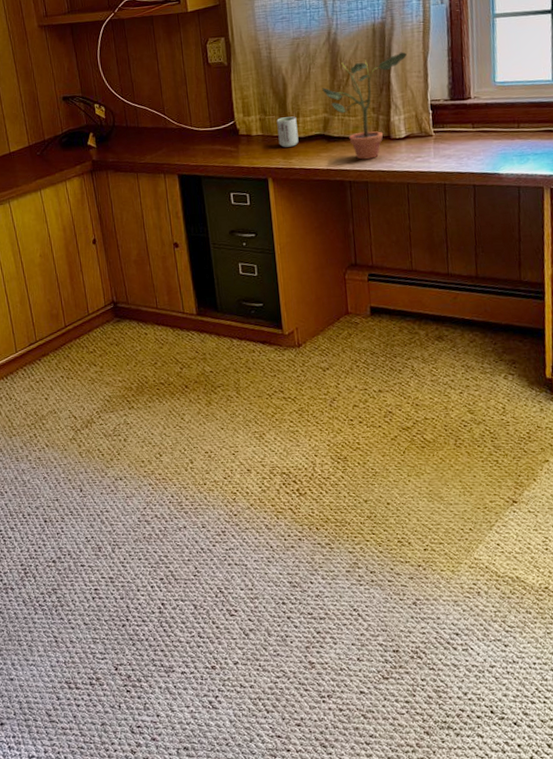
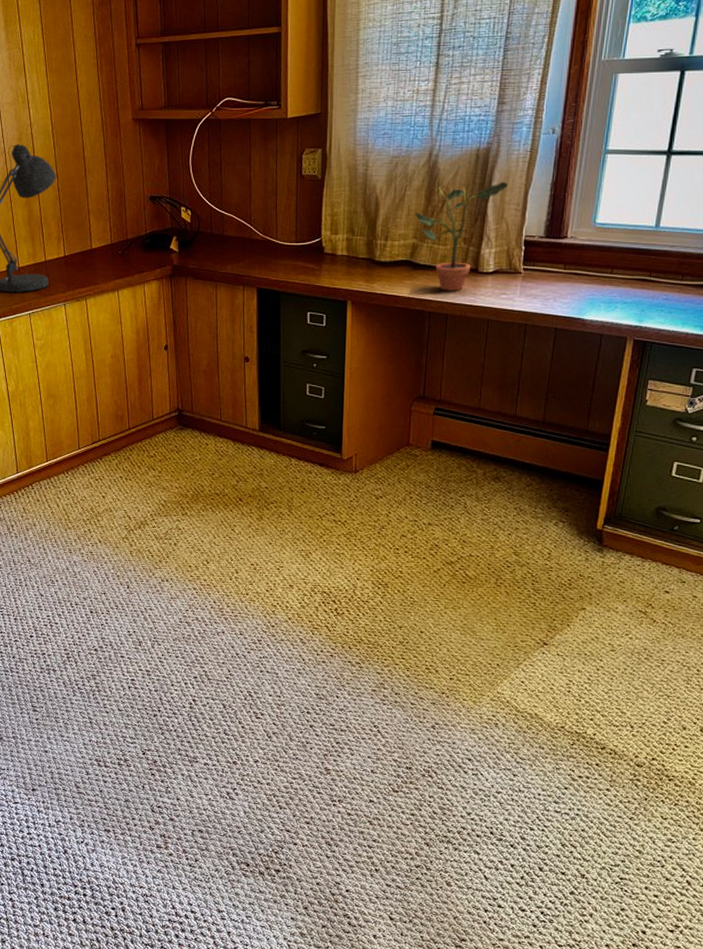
cup: present [276,116,299,148] -> none [363,239,385,271]

